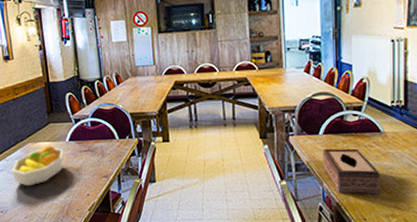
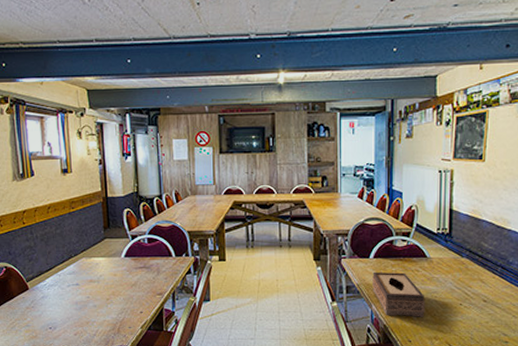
fruit bowl: present [11,145,64,186] -> none [63,261,119,302]

